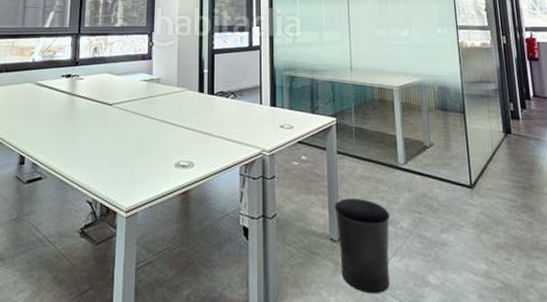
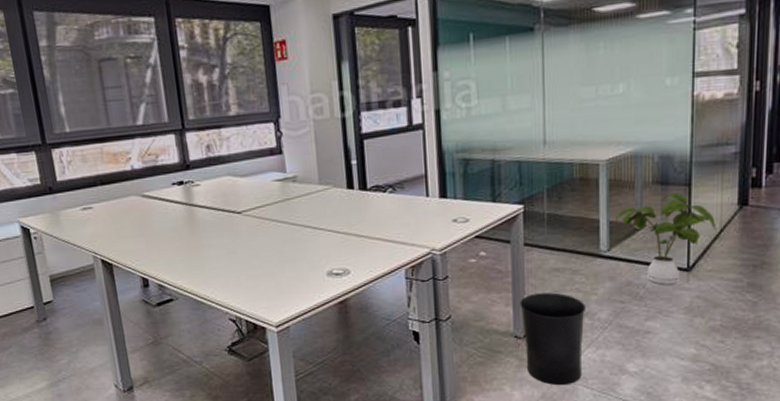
house plant: none [408,117,489,199] -> present [614,192,716,285]

